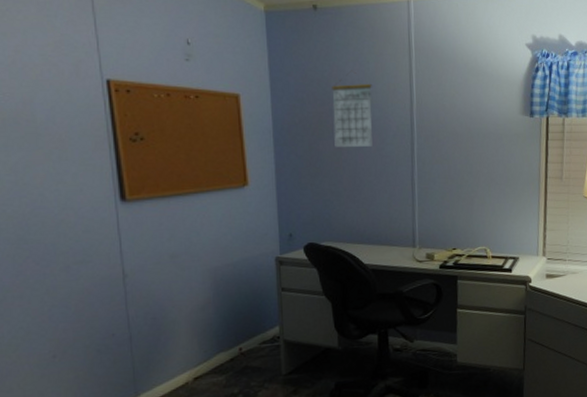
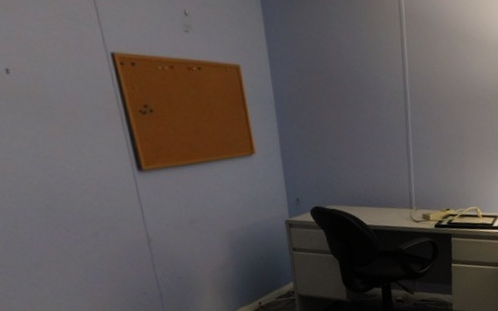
calendar: present [332,70,373,147] -> none [327,38,369,115]

